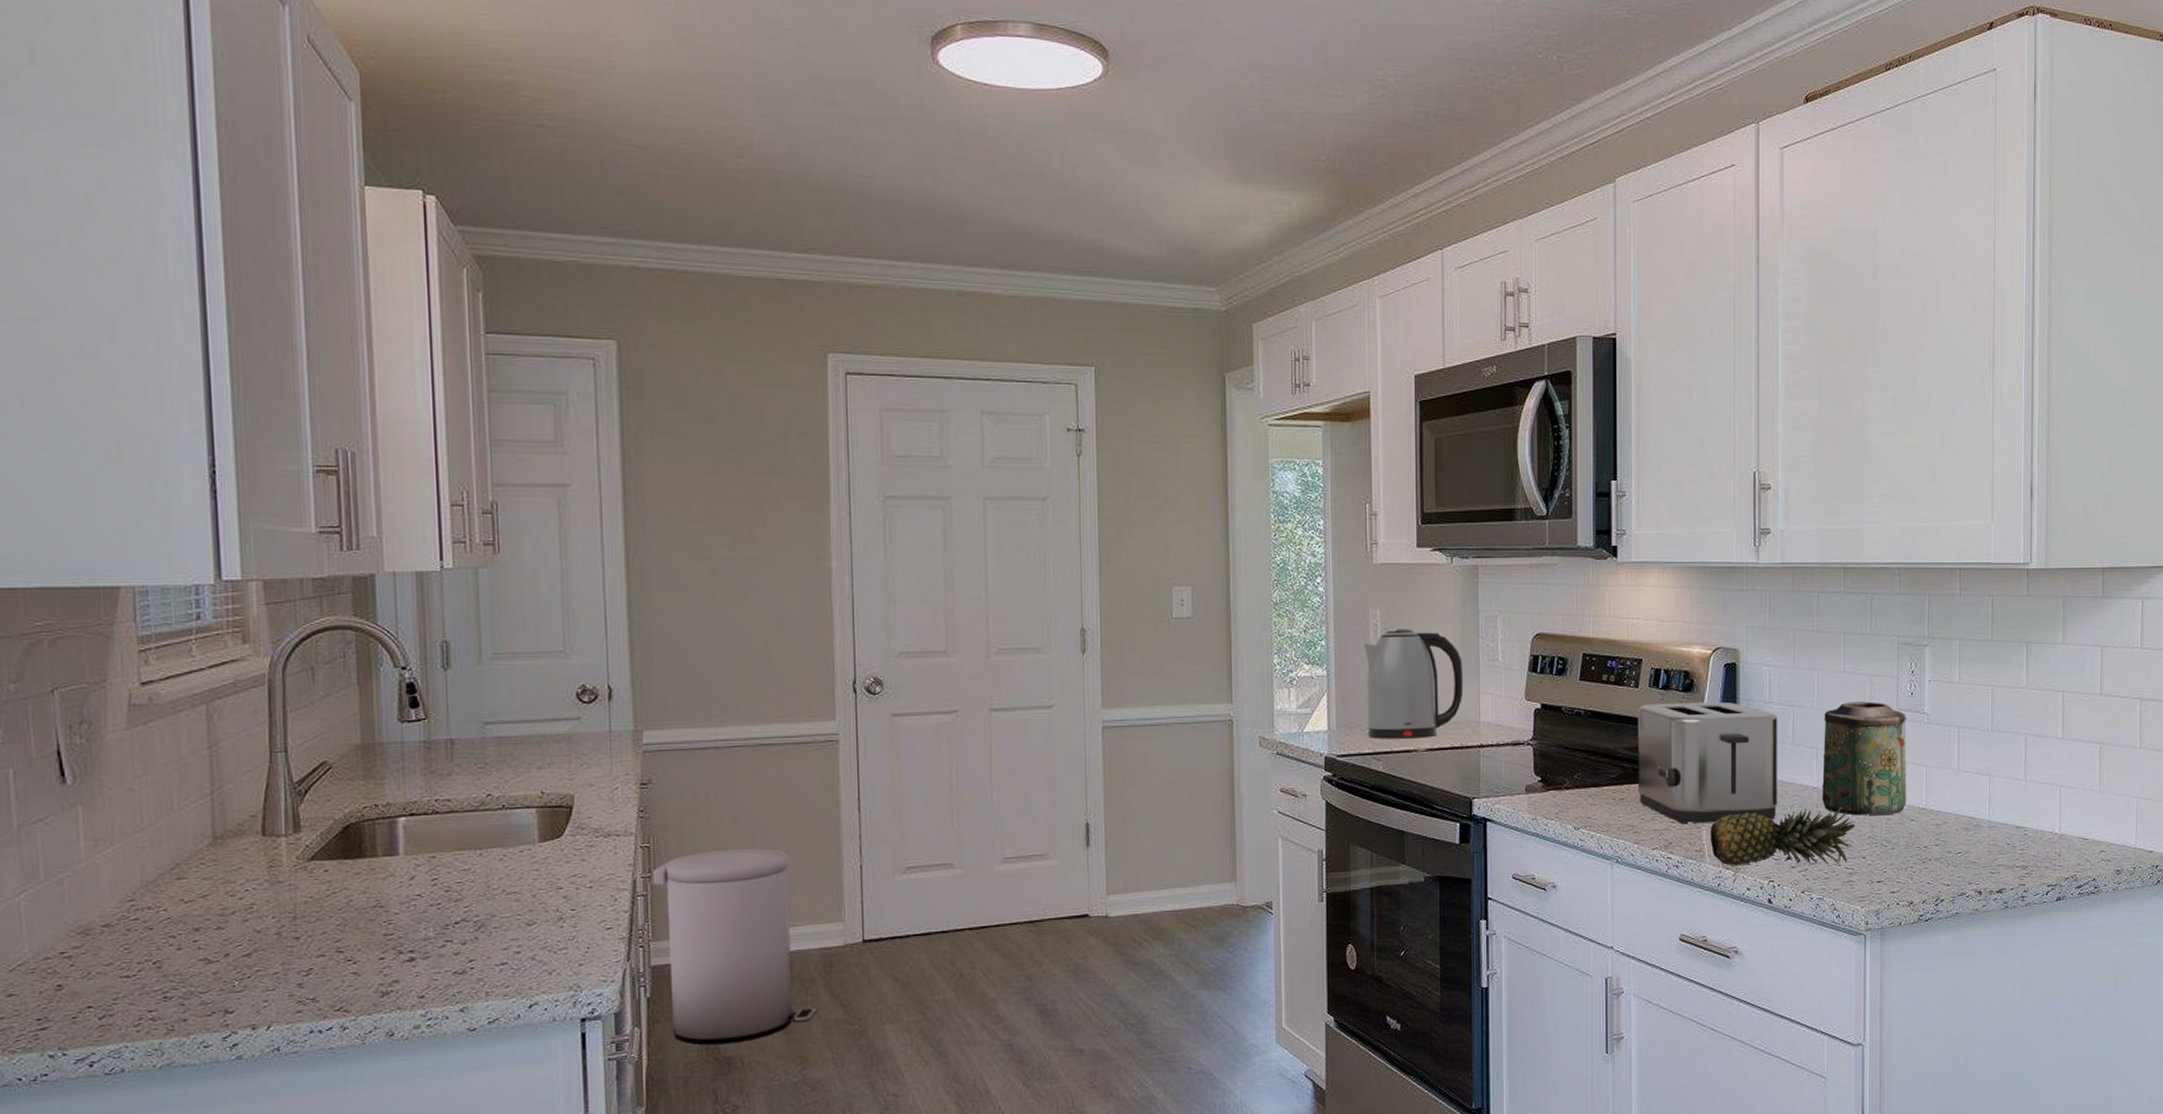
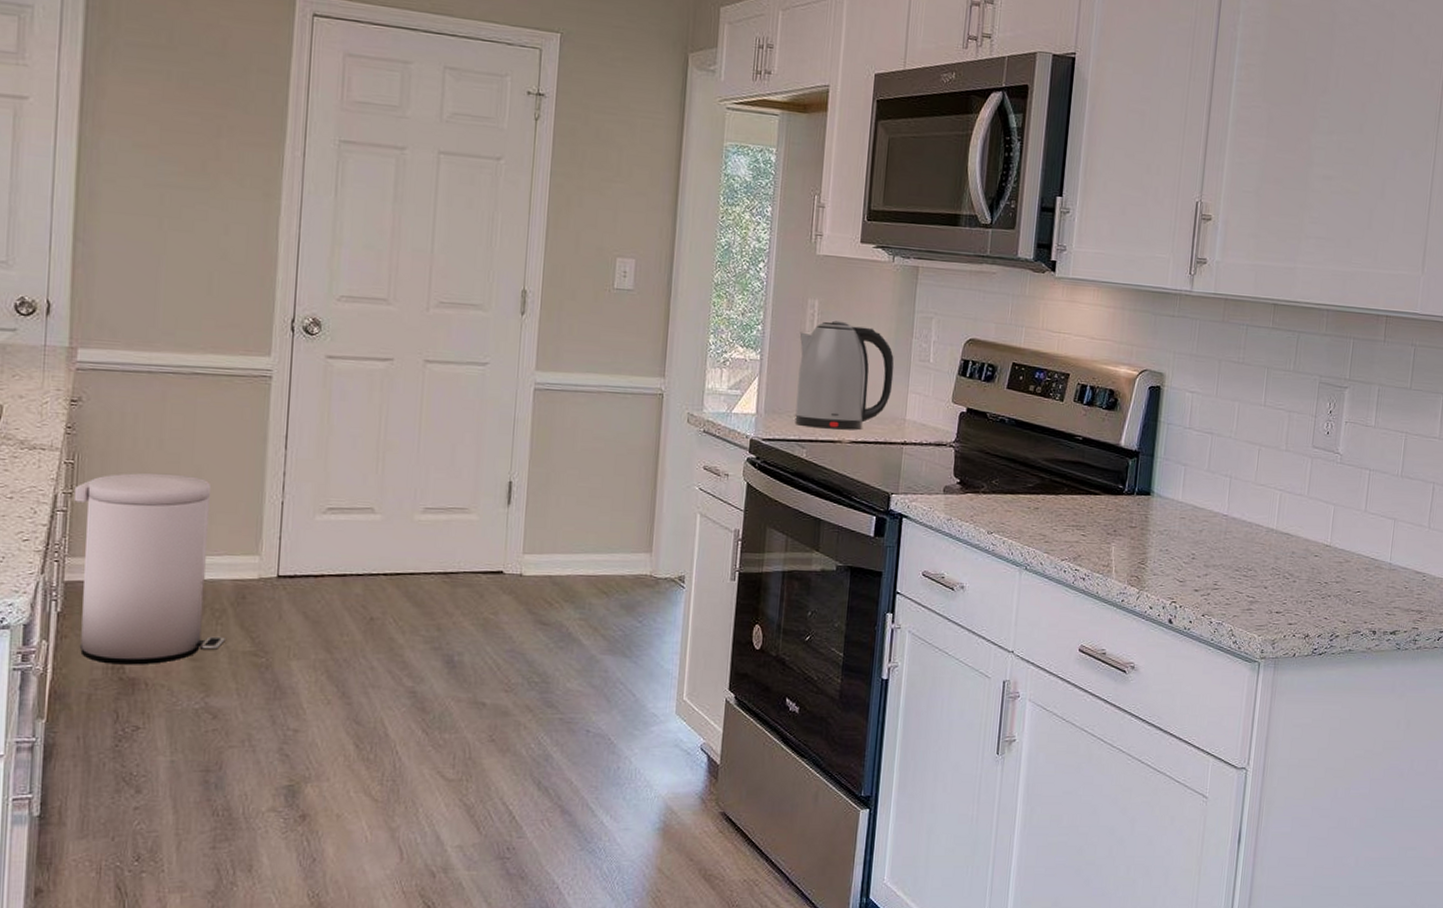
toaster: present [1637,701,1779,824] -> none [1052,418,1197,542]
fruit: present [1710,806,1856,866] -> none [1118,533,1261,593]
canister: present [1822,701,1907,816] -> none [1231,435,1321,549]

